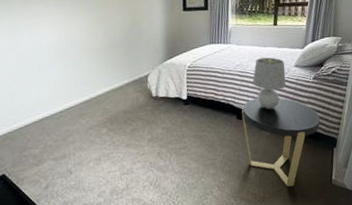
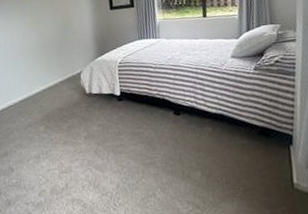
side table: present [242,97,321,187] -> none [178,90,270,190]
table lamp: present [252,57,286,110] -> none [186,49,225,104]

